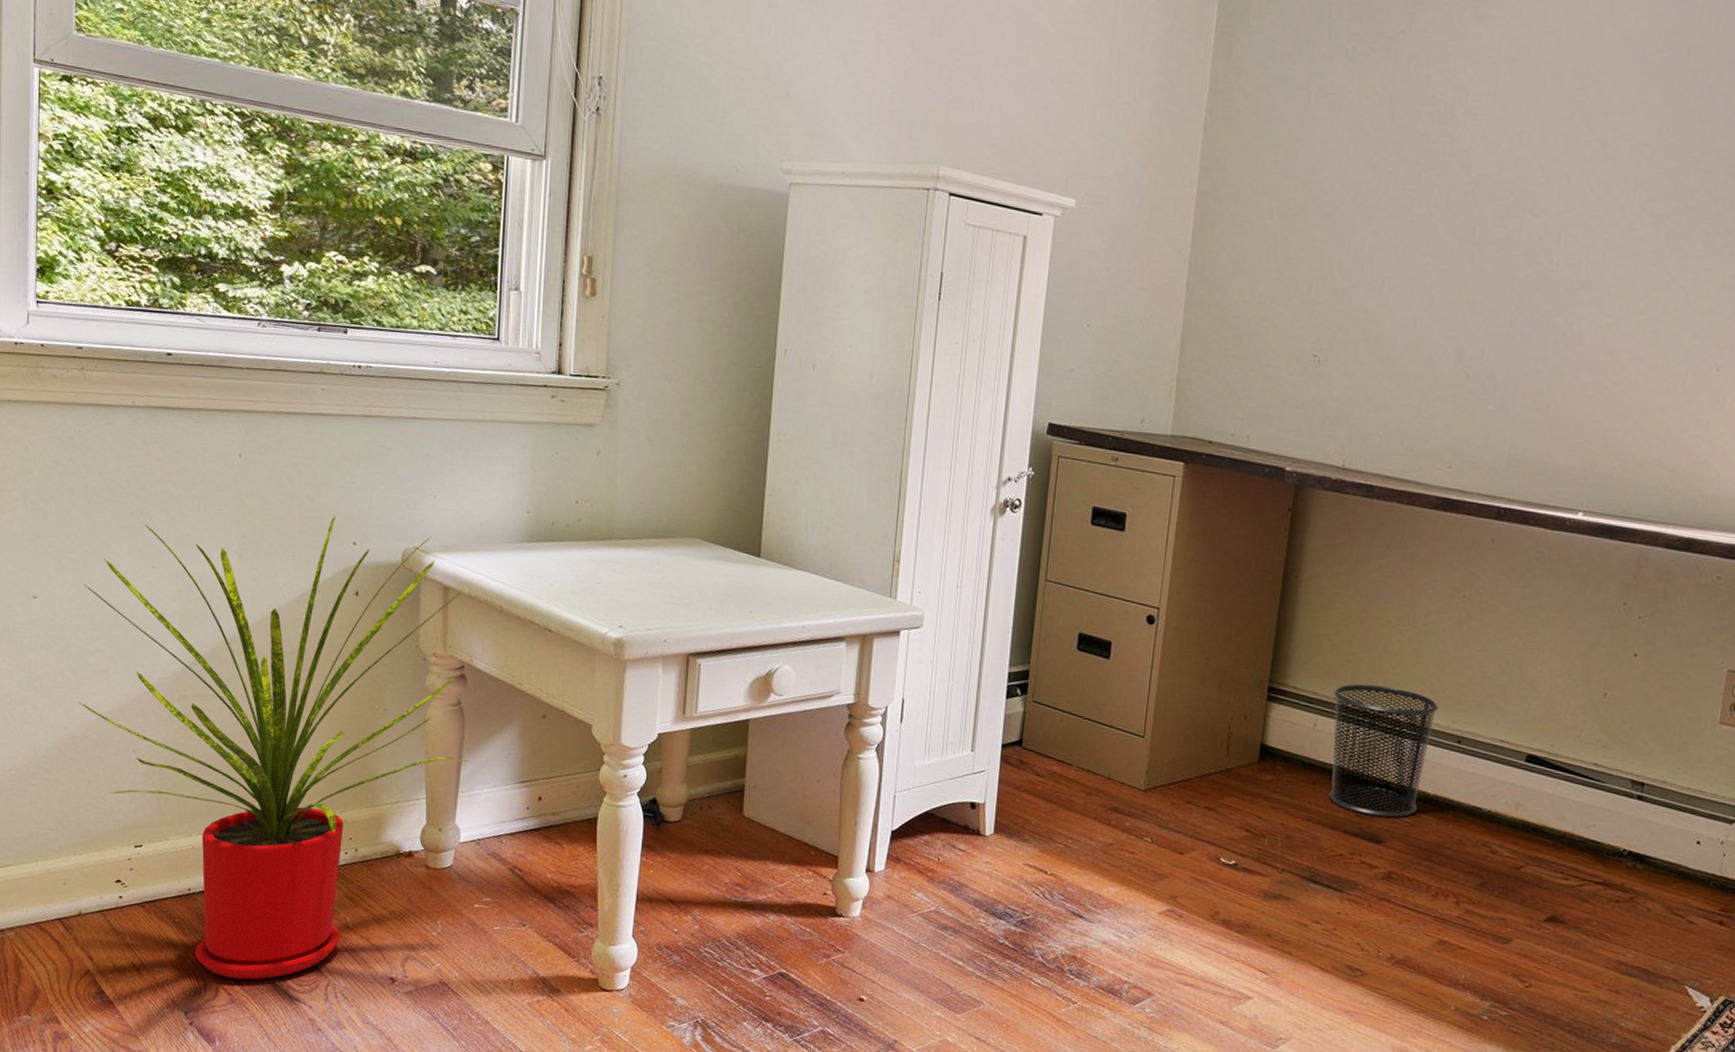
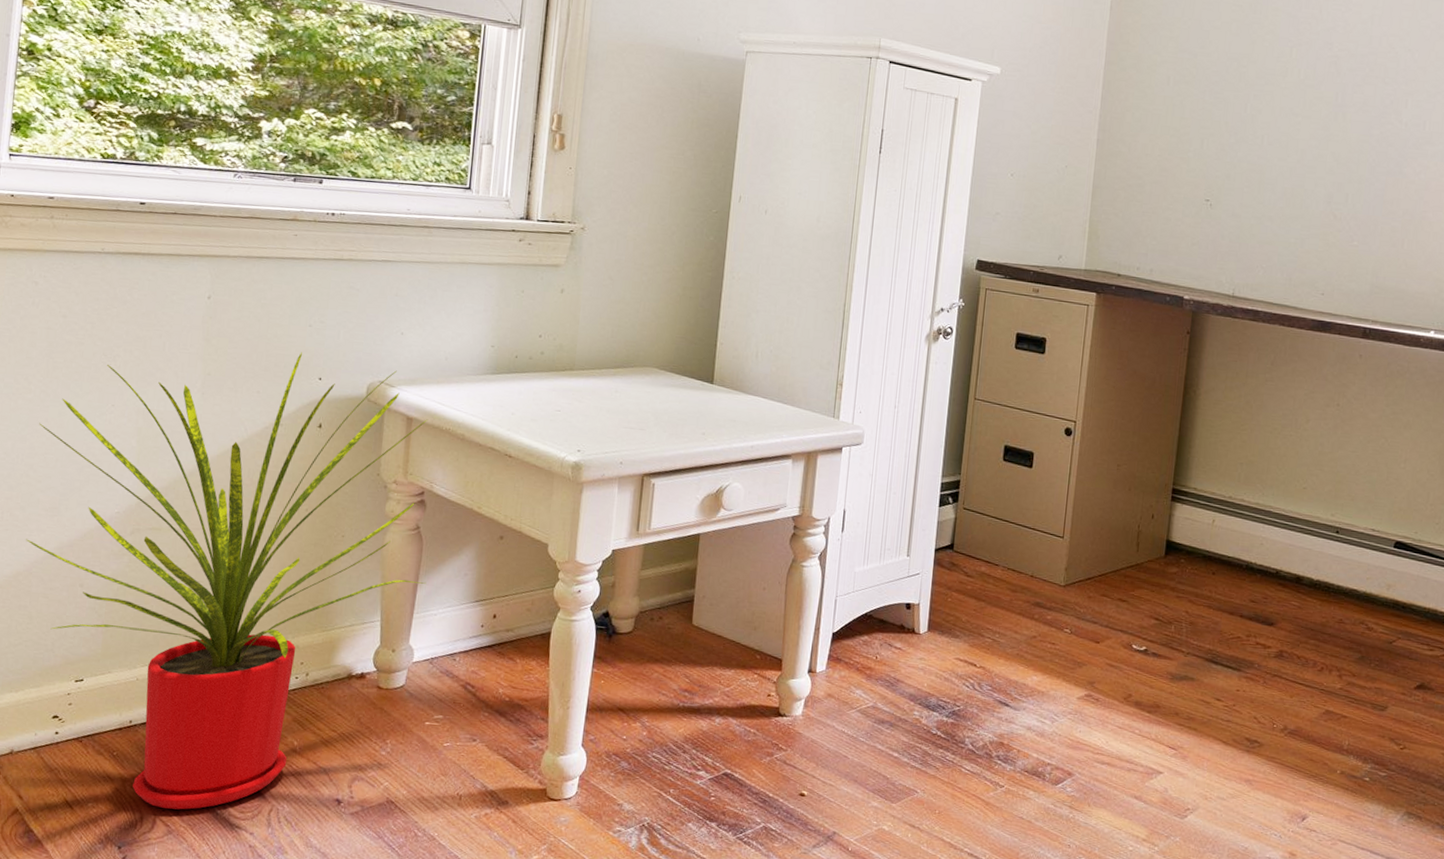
waste bin: present [1328,684,1438,818] -> none [1226,484,1319,602]

